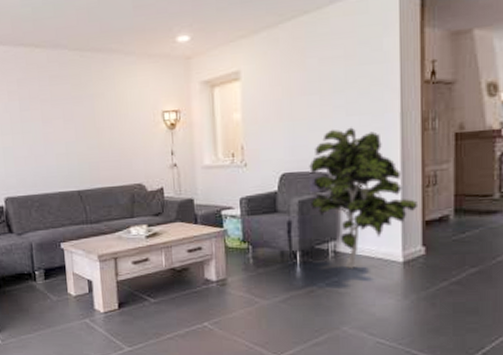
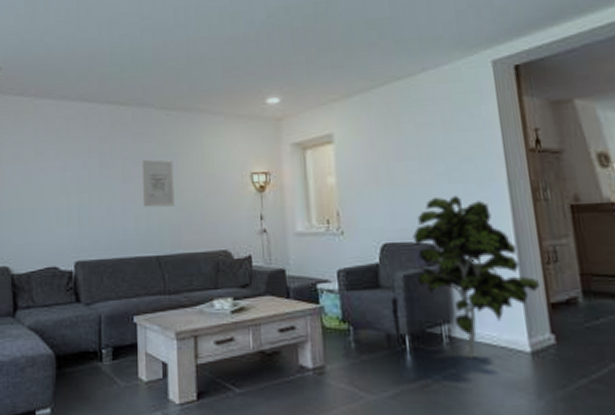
wall art: none [59,101,92,147] -> present [141,160,175,208]

